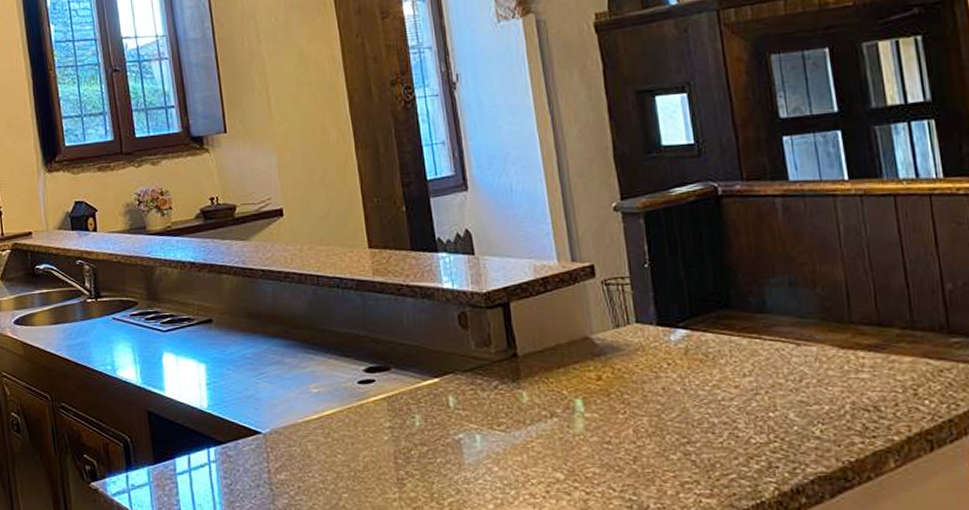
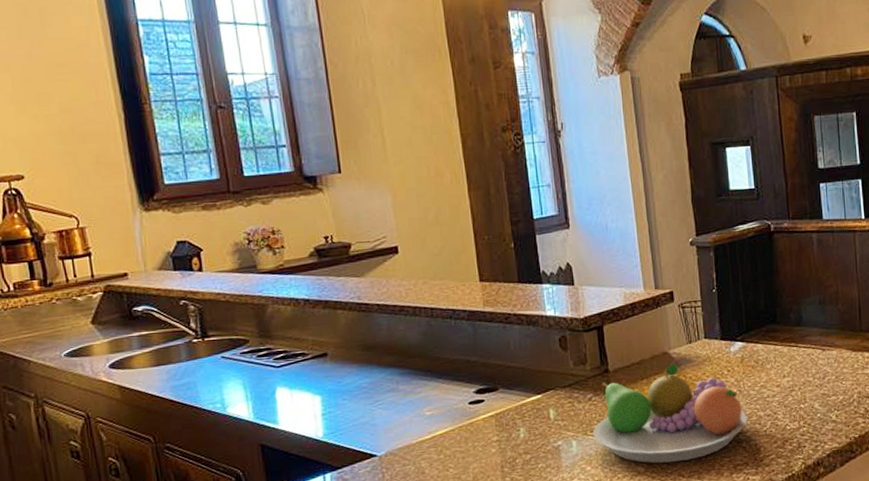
fruit bowl: none [501,351,696,472] -> present [593,364,747,464]

